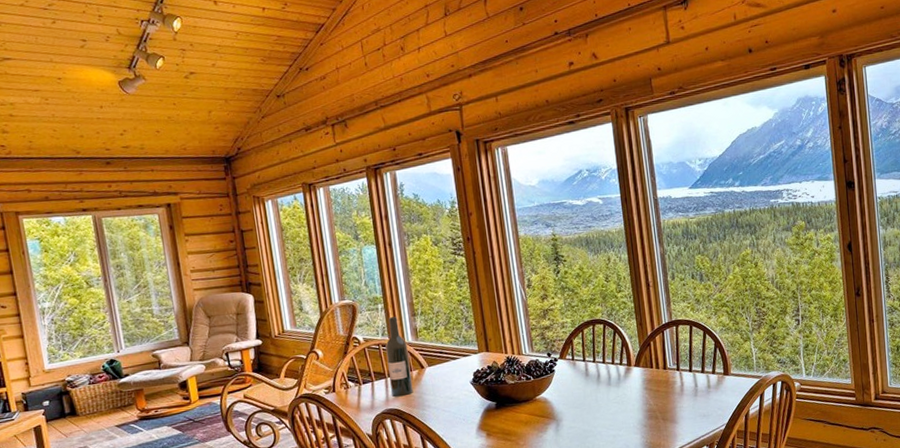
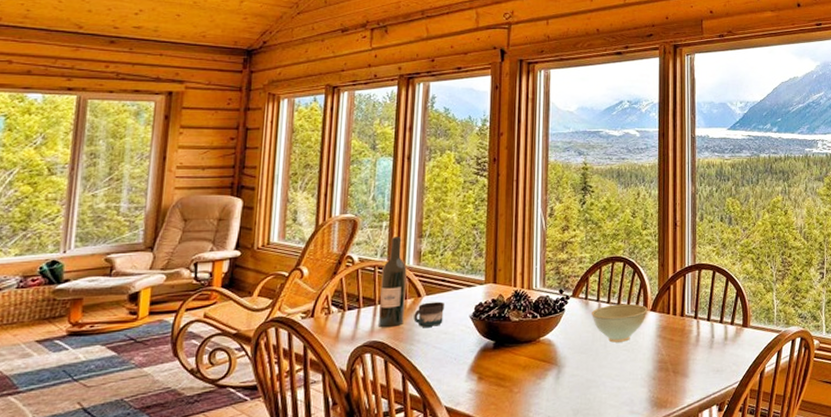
mug: none [421,371,448,395] -> present [413,301,444,328]
bowl: none [580,361,632,397] -> present [592,303,648,343]

